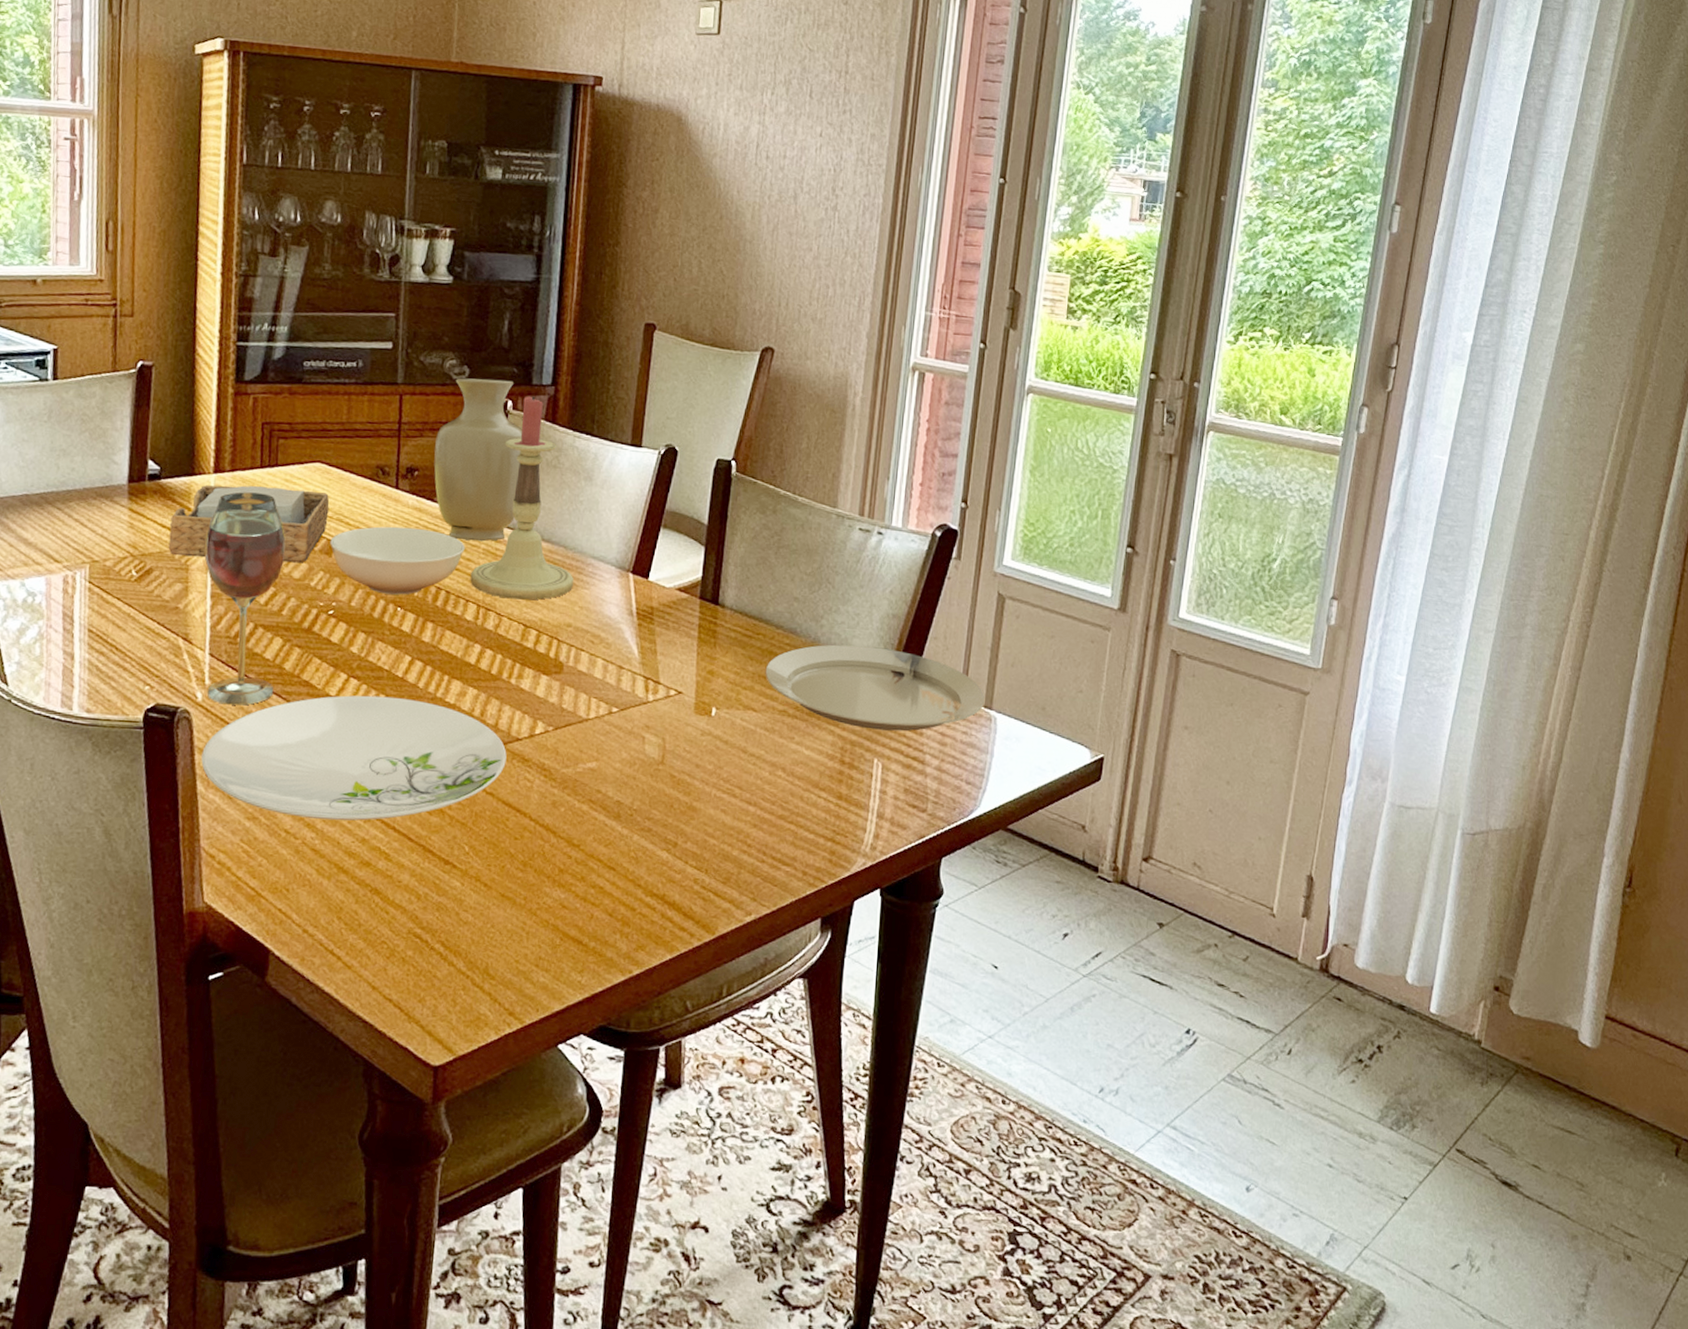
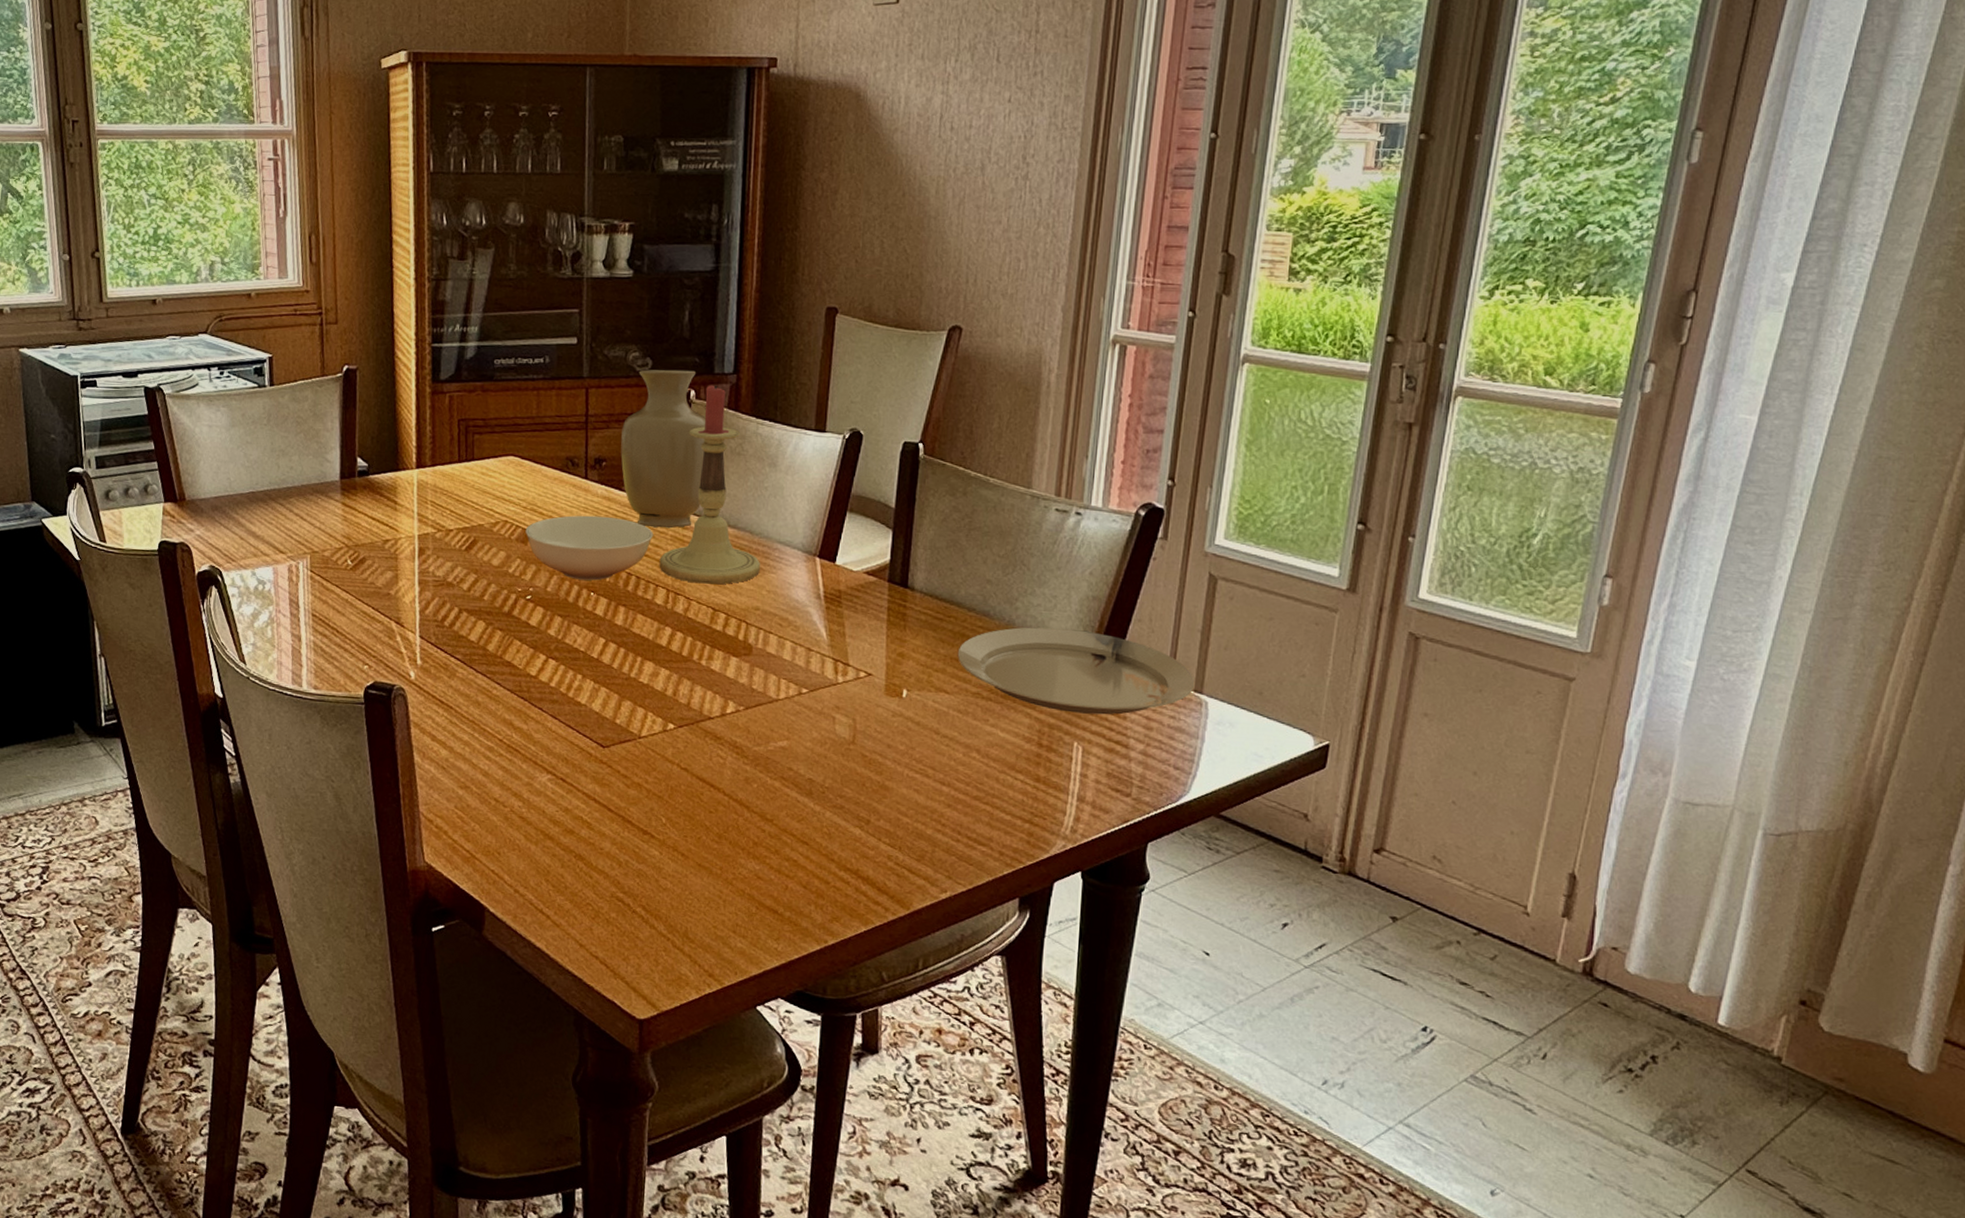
napkin holder: present [168,485,330,563] -> none [378,479,524,551]
plate: present [201,695,507,821] -> none [417,675,700,792]
wineglass: present [204,492,286,706] -> none [411,485,485,684]

